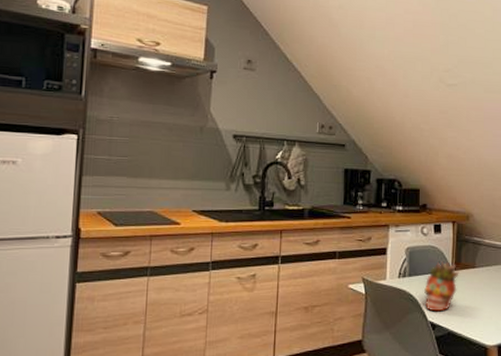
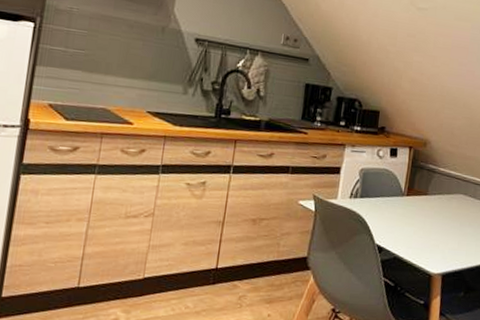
succulent planter: present [423,261,459,312] -> none [373,185,411,236]

